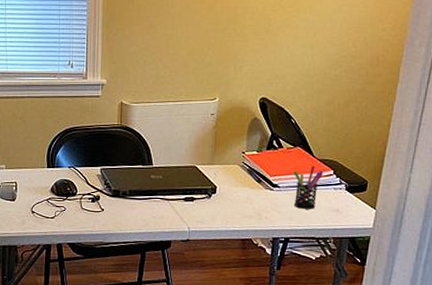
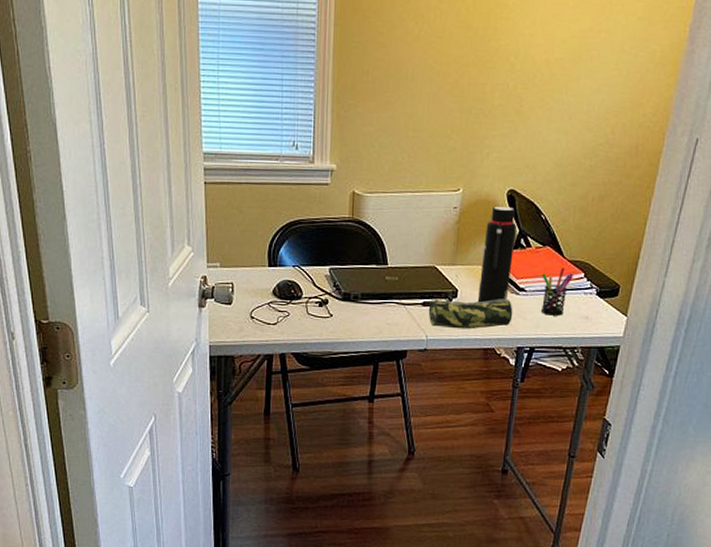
pencil case: none [190,194,268,222] -> present [428,298,513,330]
water bottle: none [234,112,269,198] -> present [477,206,516,303]

